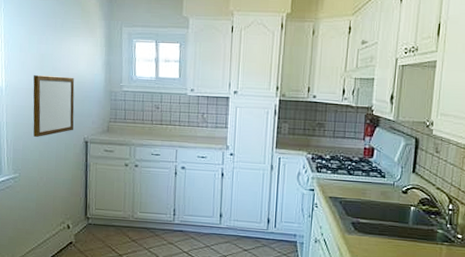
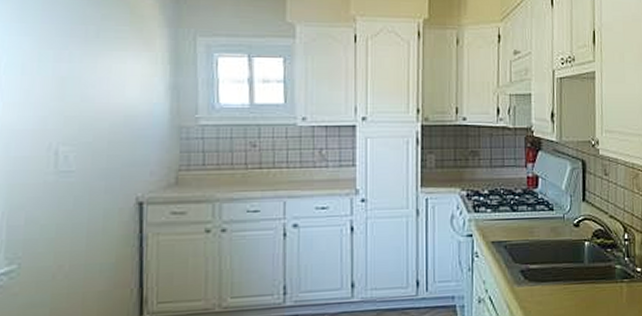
writing board: present [33,75,75,137] -> none [45,109,120,203]

